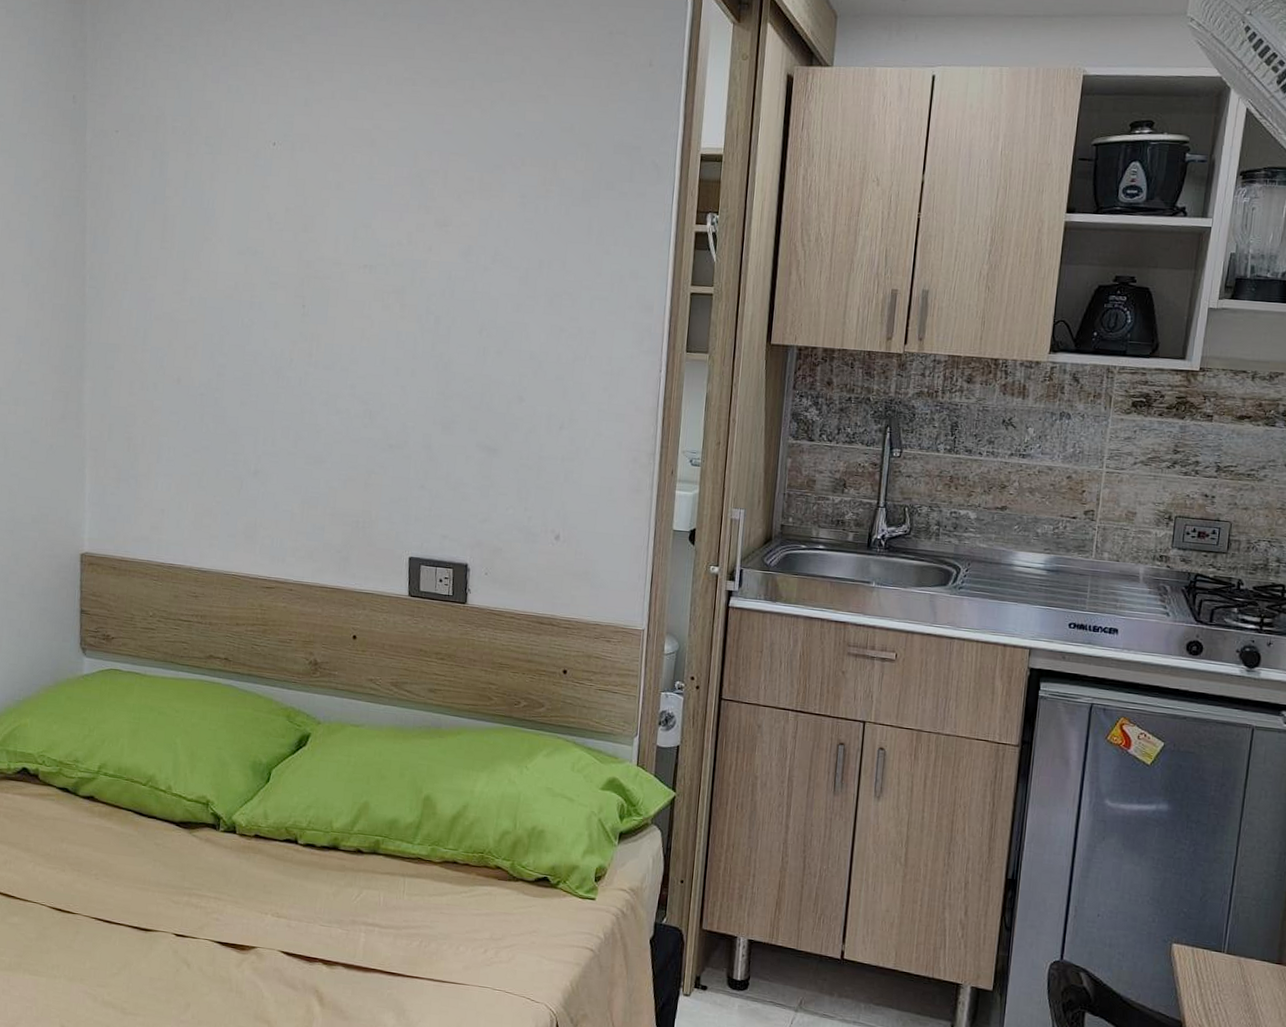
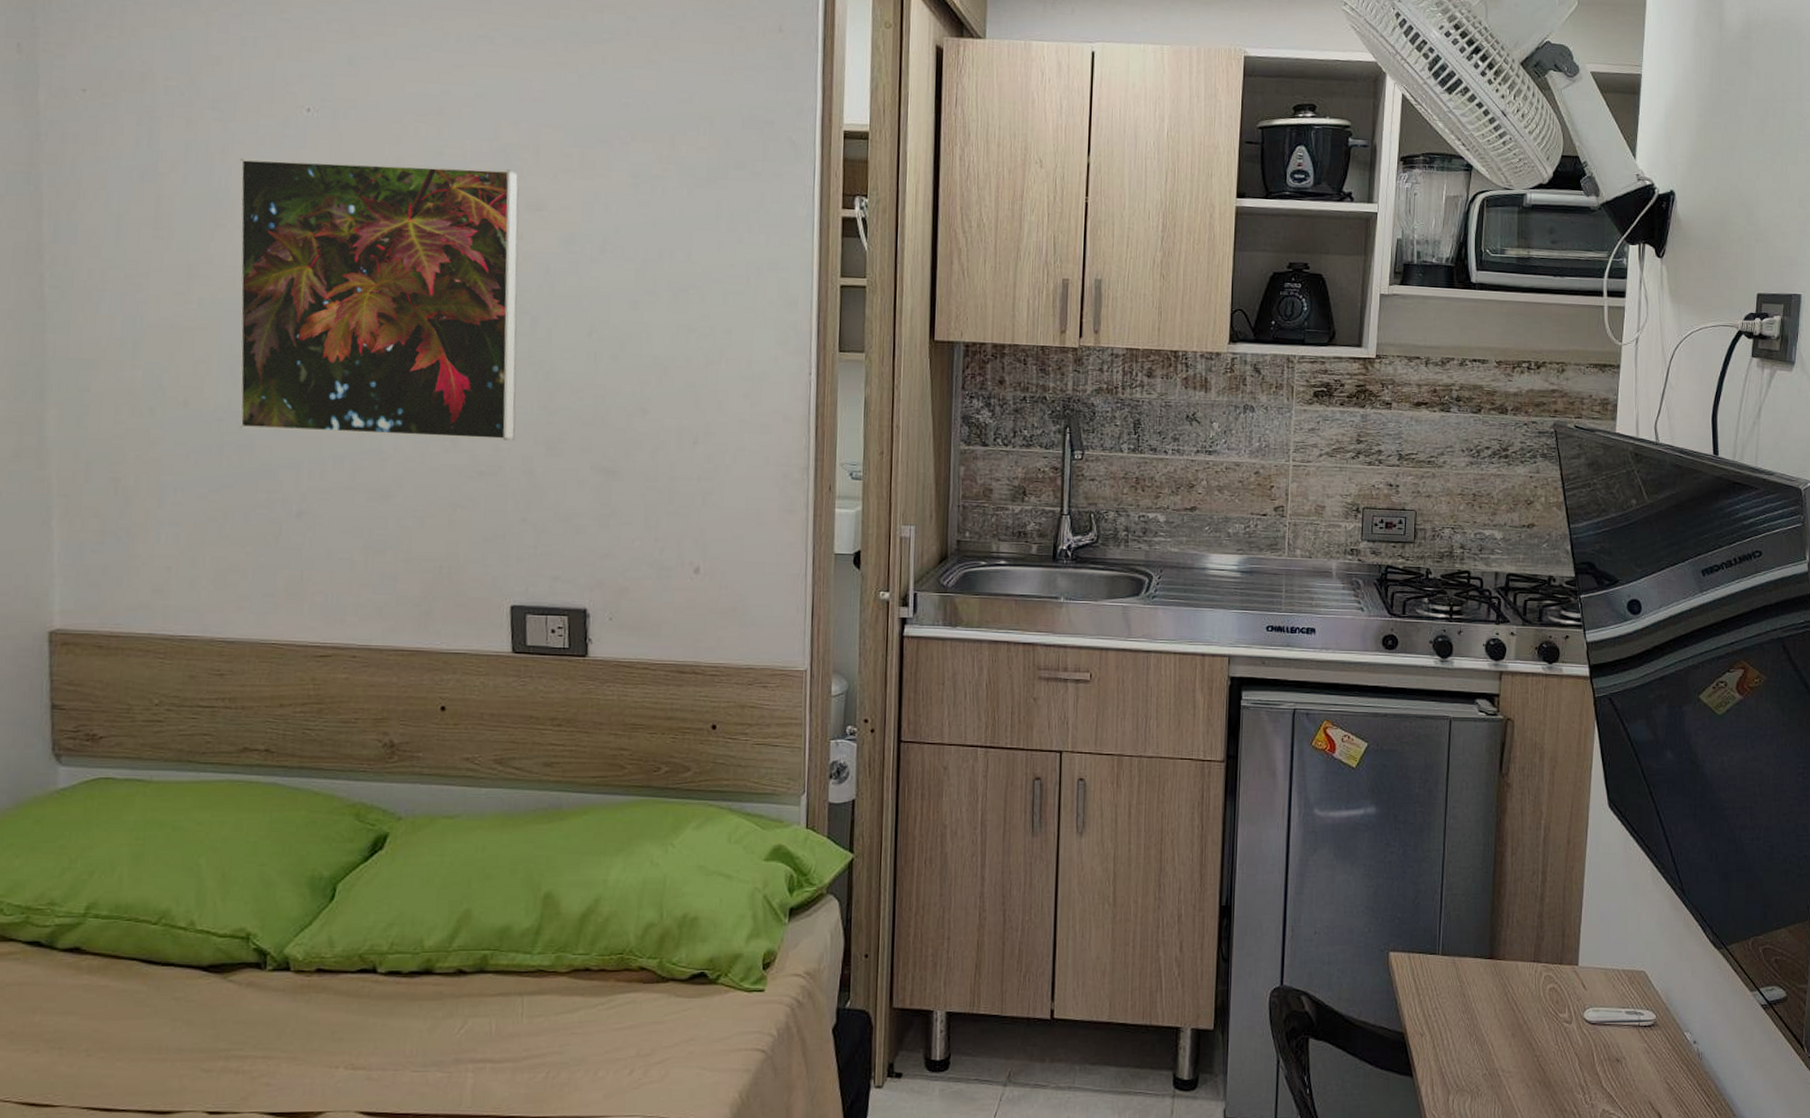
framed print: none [215,183,431,420] -> present [239,157,519,441]

